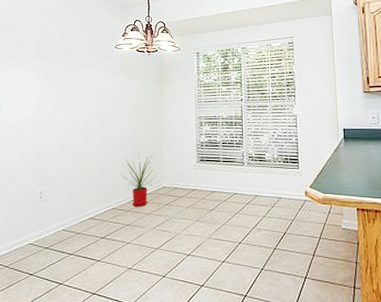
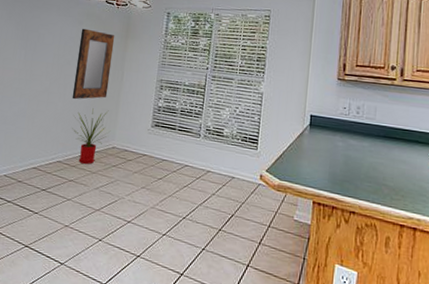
home mirror: none [117,78,151,148] -> present [72,28,115,100]

